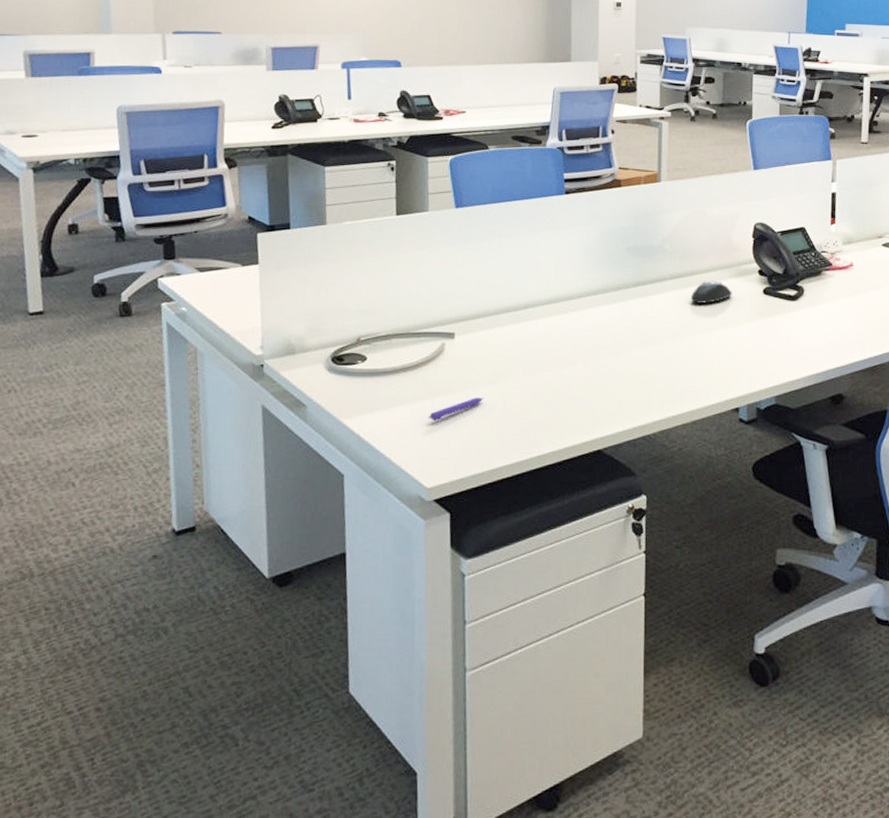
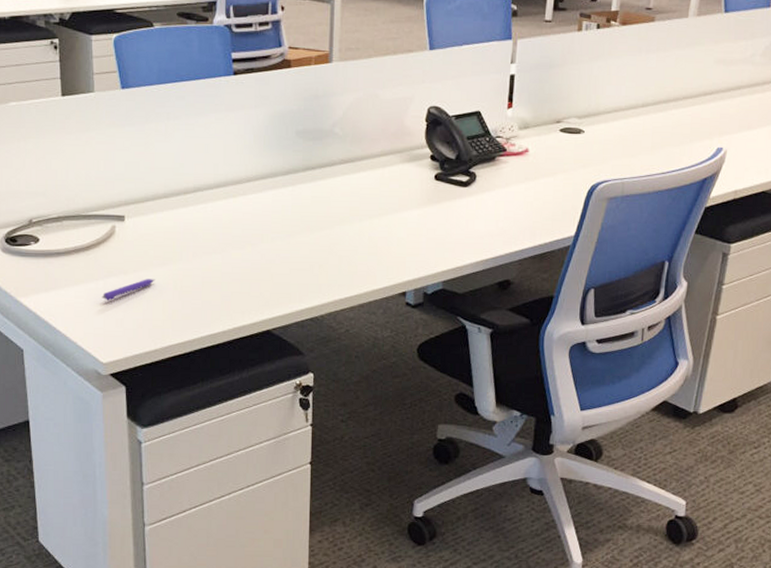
mouse: present [690,280,732,304] -> none [360,165,403,189]

